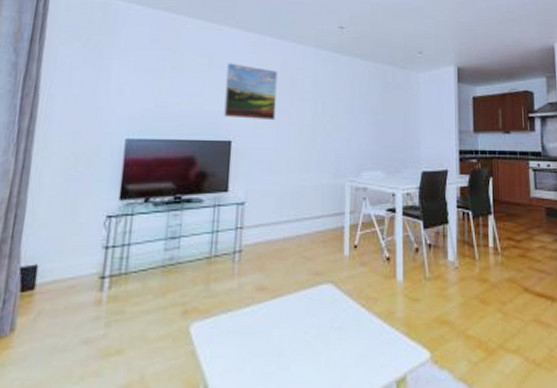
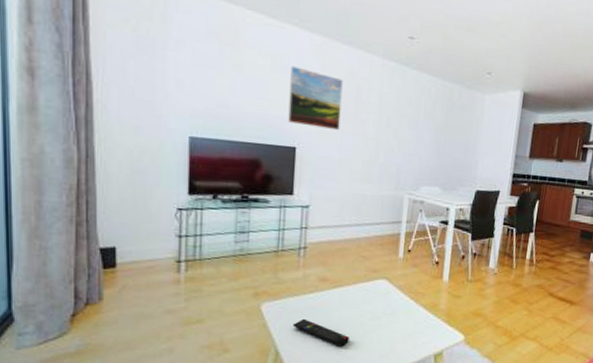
remote control: none [225,340,292,376] -> present [292,318,349,347]

